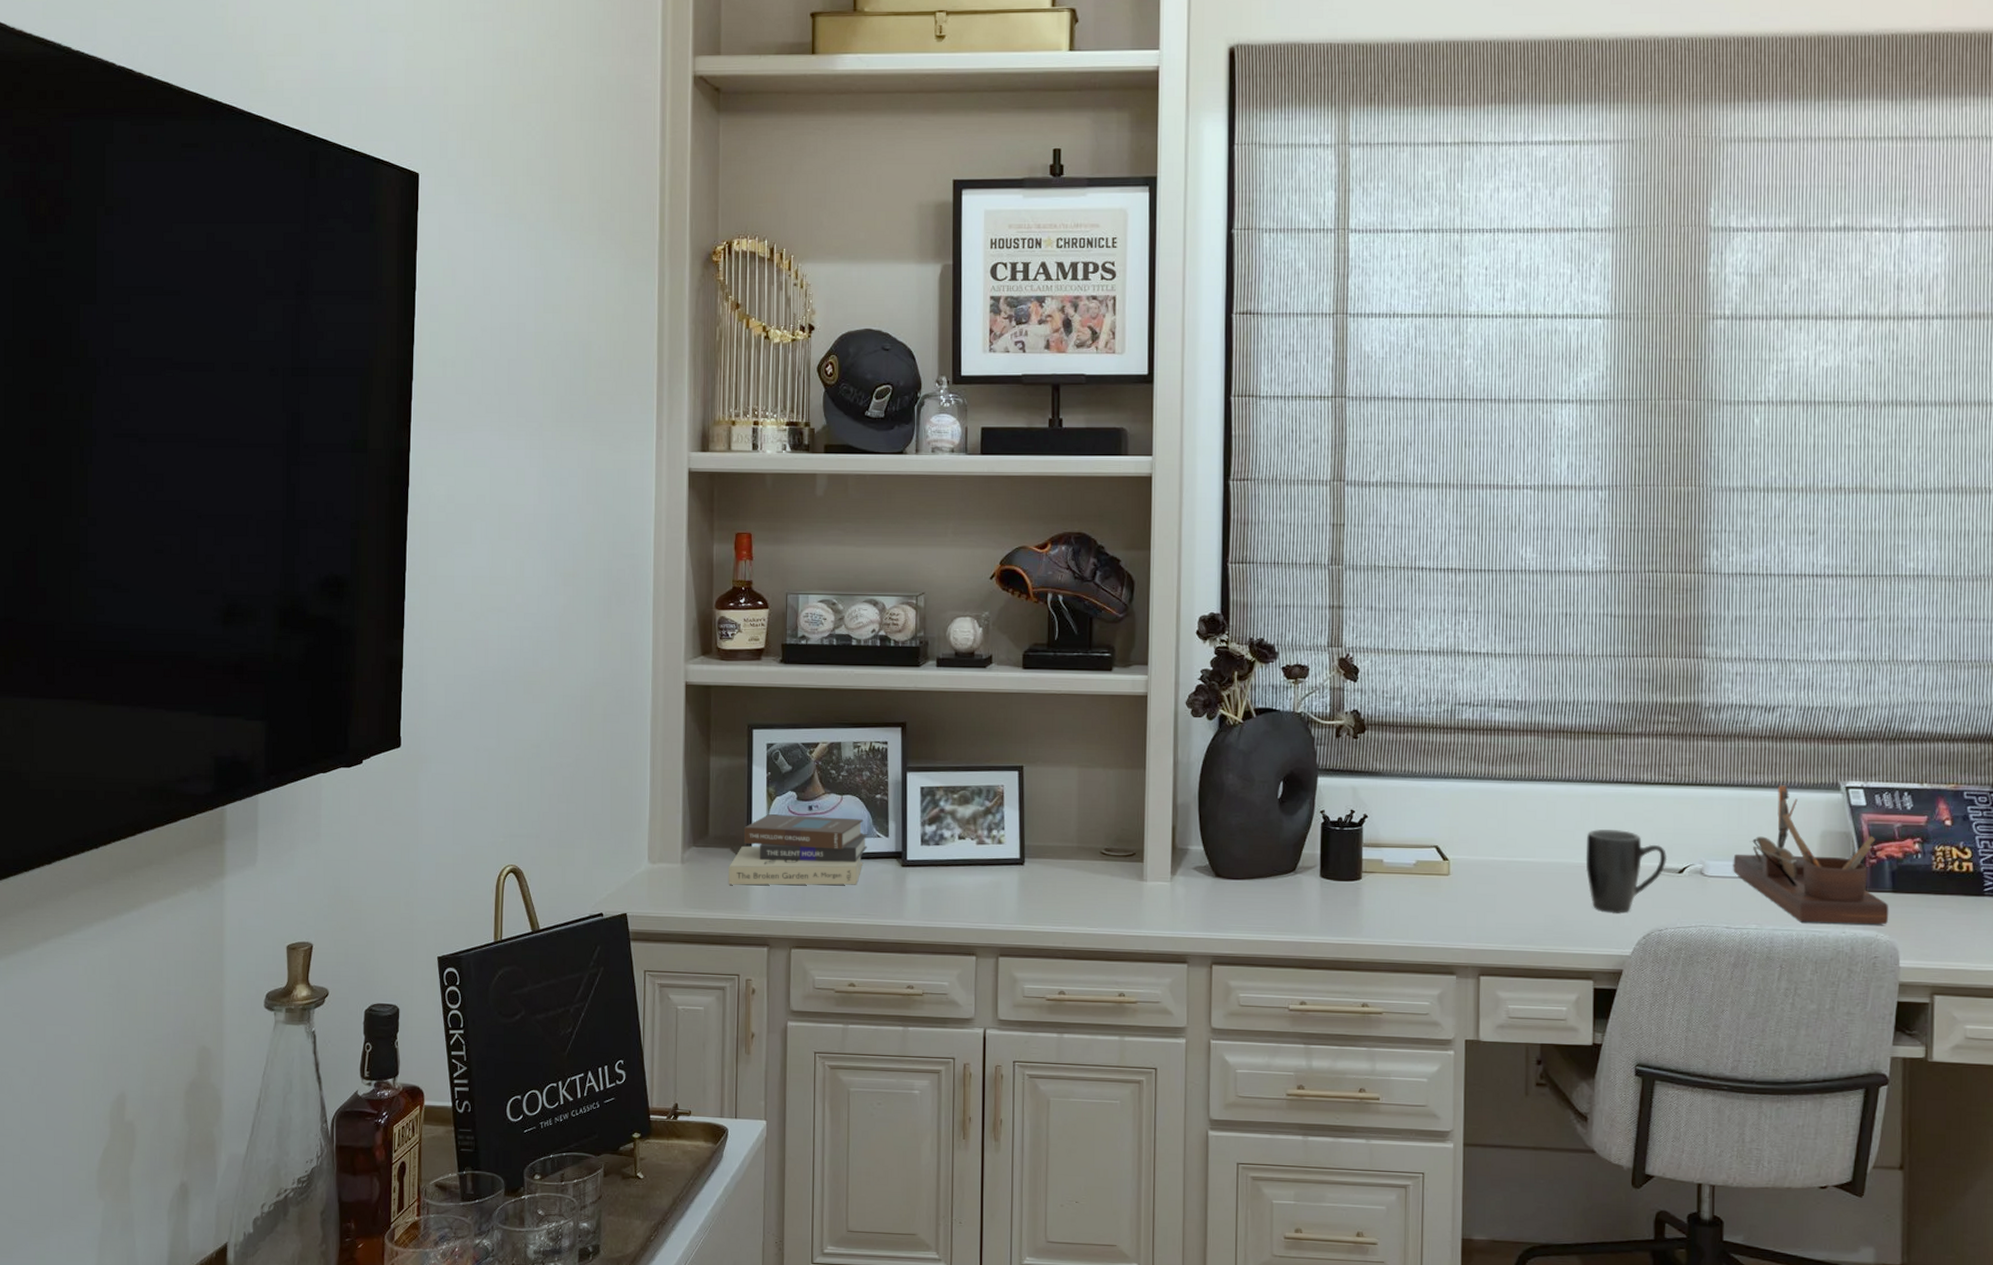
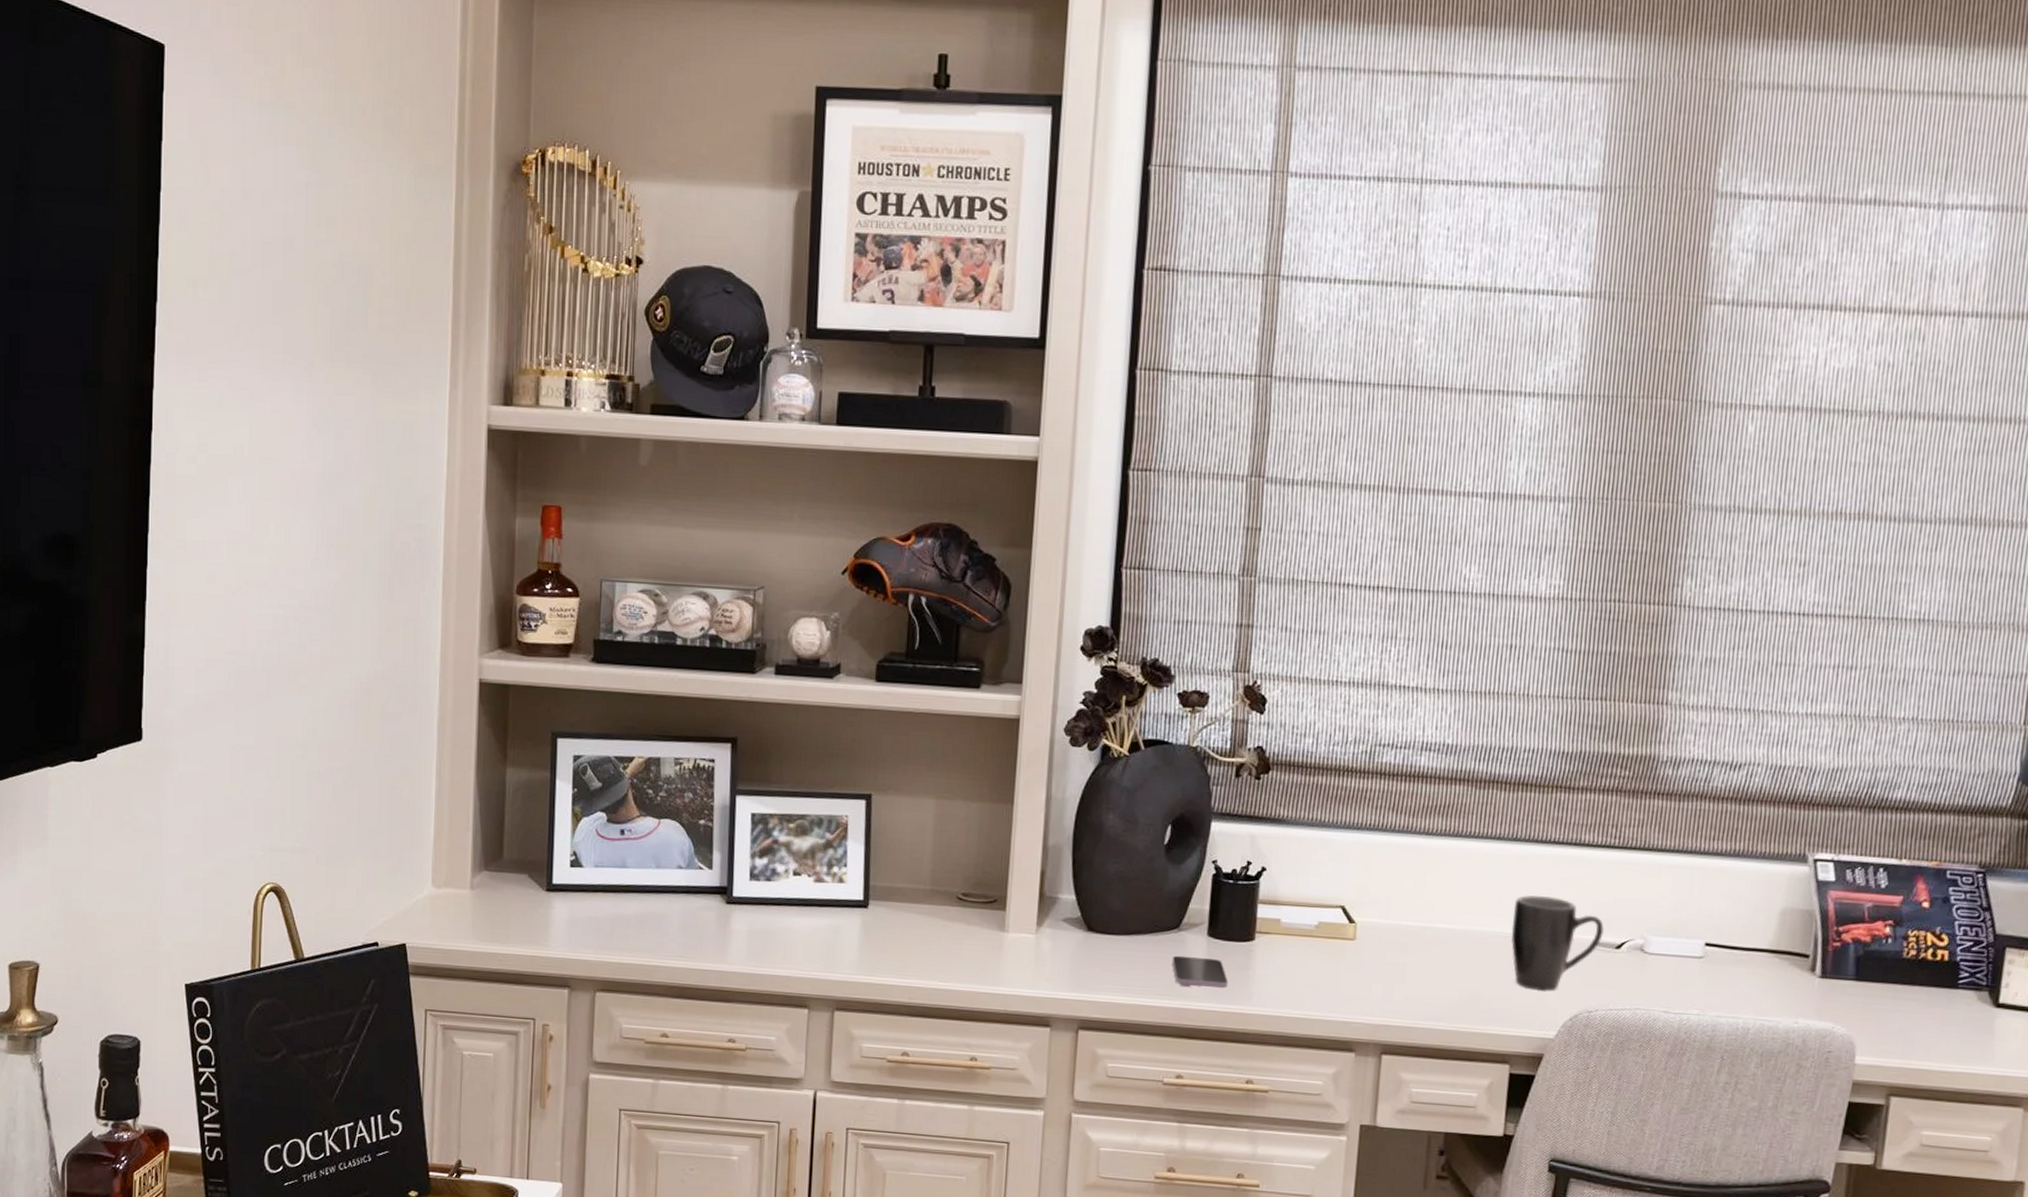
books: present [728,814,867,885] -> none [525,837,688,923]
smartphone: none [1290,895,1341,923] -> present [1172,955,1229,989]
desk organizer: present [1733,785,1889,925] -> none [1677,854,1850,1017]

